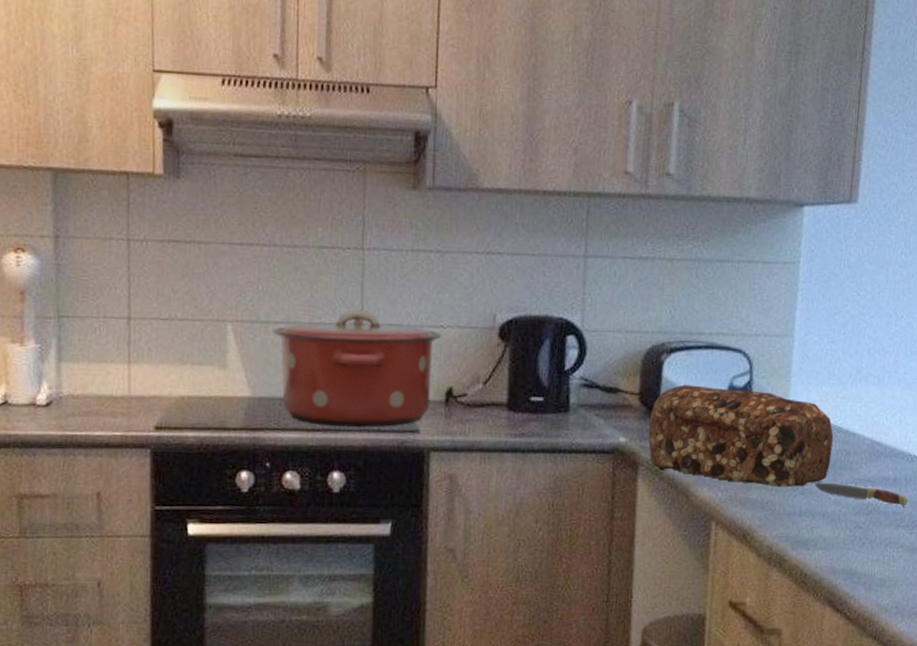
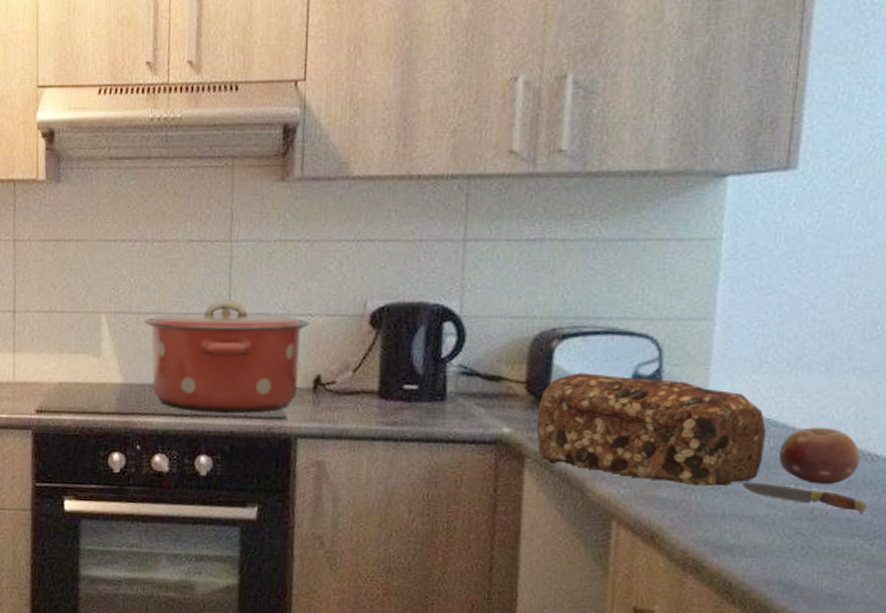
fruit: none [842,432,903,483] -> present [778,426,860,485]

